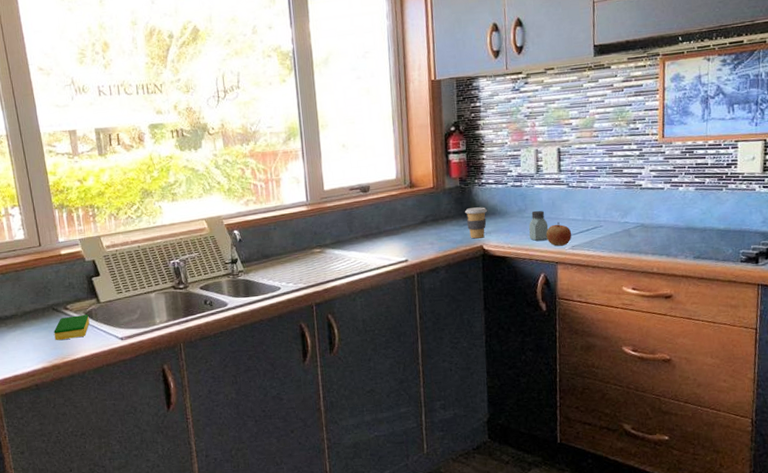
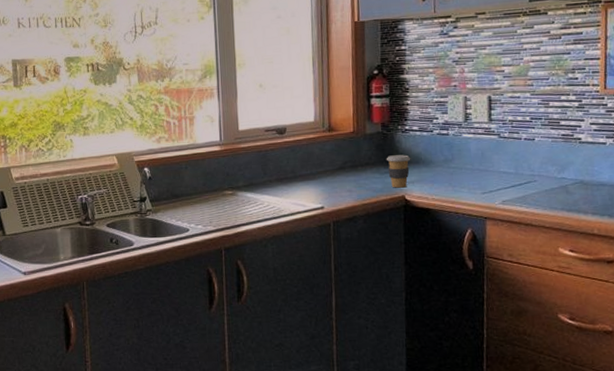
saltshaker: present [528,210,549,241] -> none [455,161,477,193]
apple: present [546,221,572,247] -> none [474,174,503,200]

